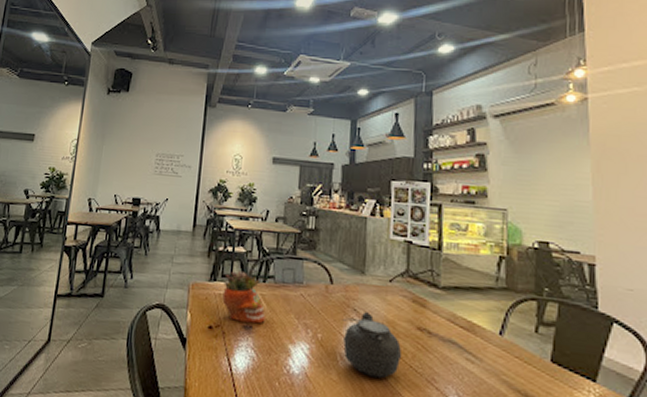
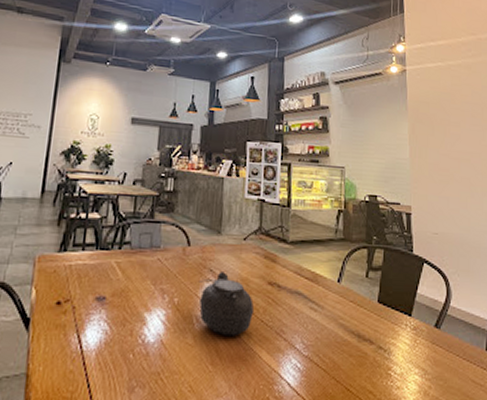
succulent planter: present [222,270,266,324] -> none [73,238,121,294]

